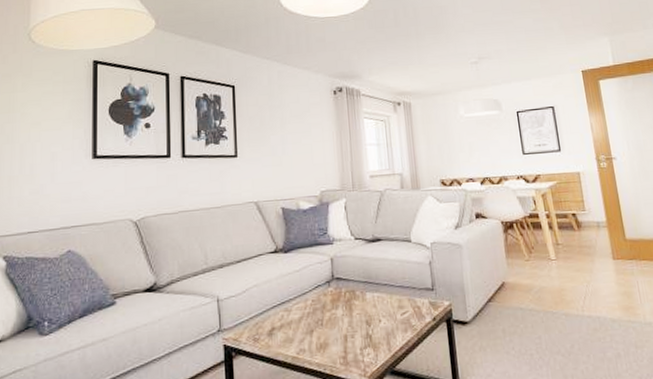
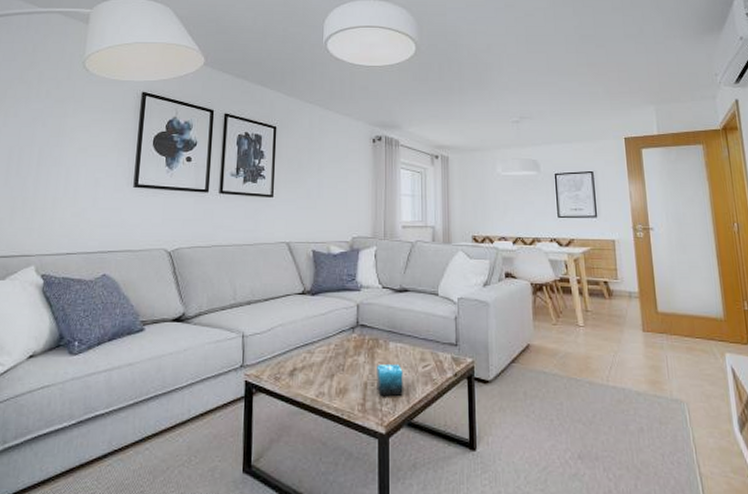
candle: none [355,313,384,348] -> present [377,363,403,397]

